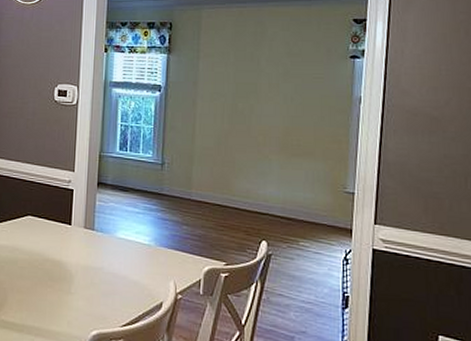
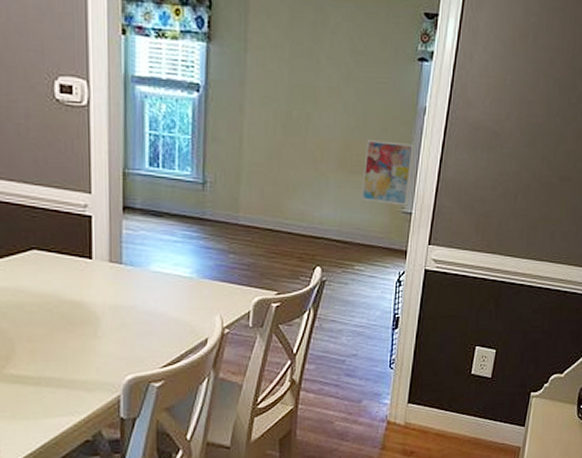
wall art: none [303,127,353,186] -> present [361,140,414,206]

